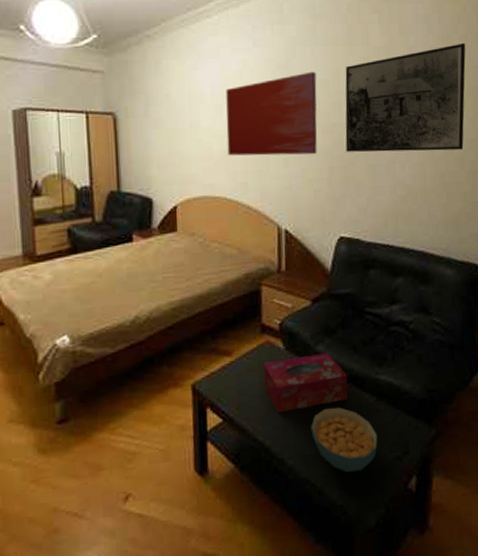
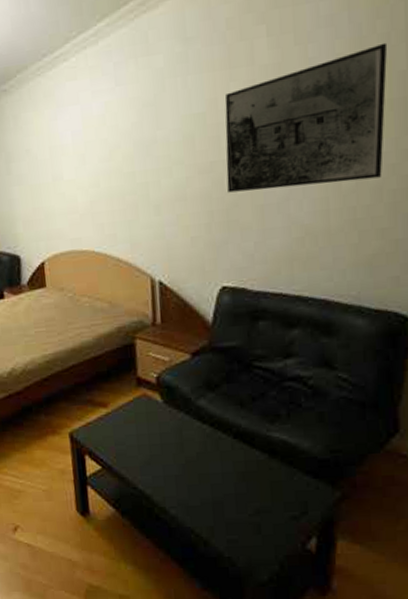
wall art: present [226,71,317,156] -> none [88,105,193,208]
tissue box: present [263,353,348,413] -> none [140,407,235,464]
cereal bowl: present [311,407,378,473] -> none [194,462,270,527]

